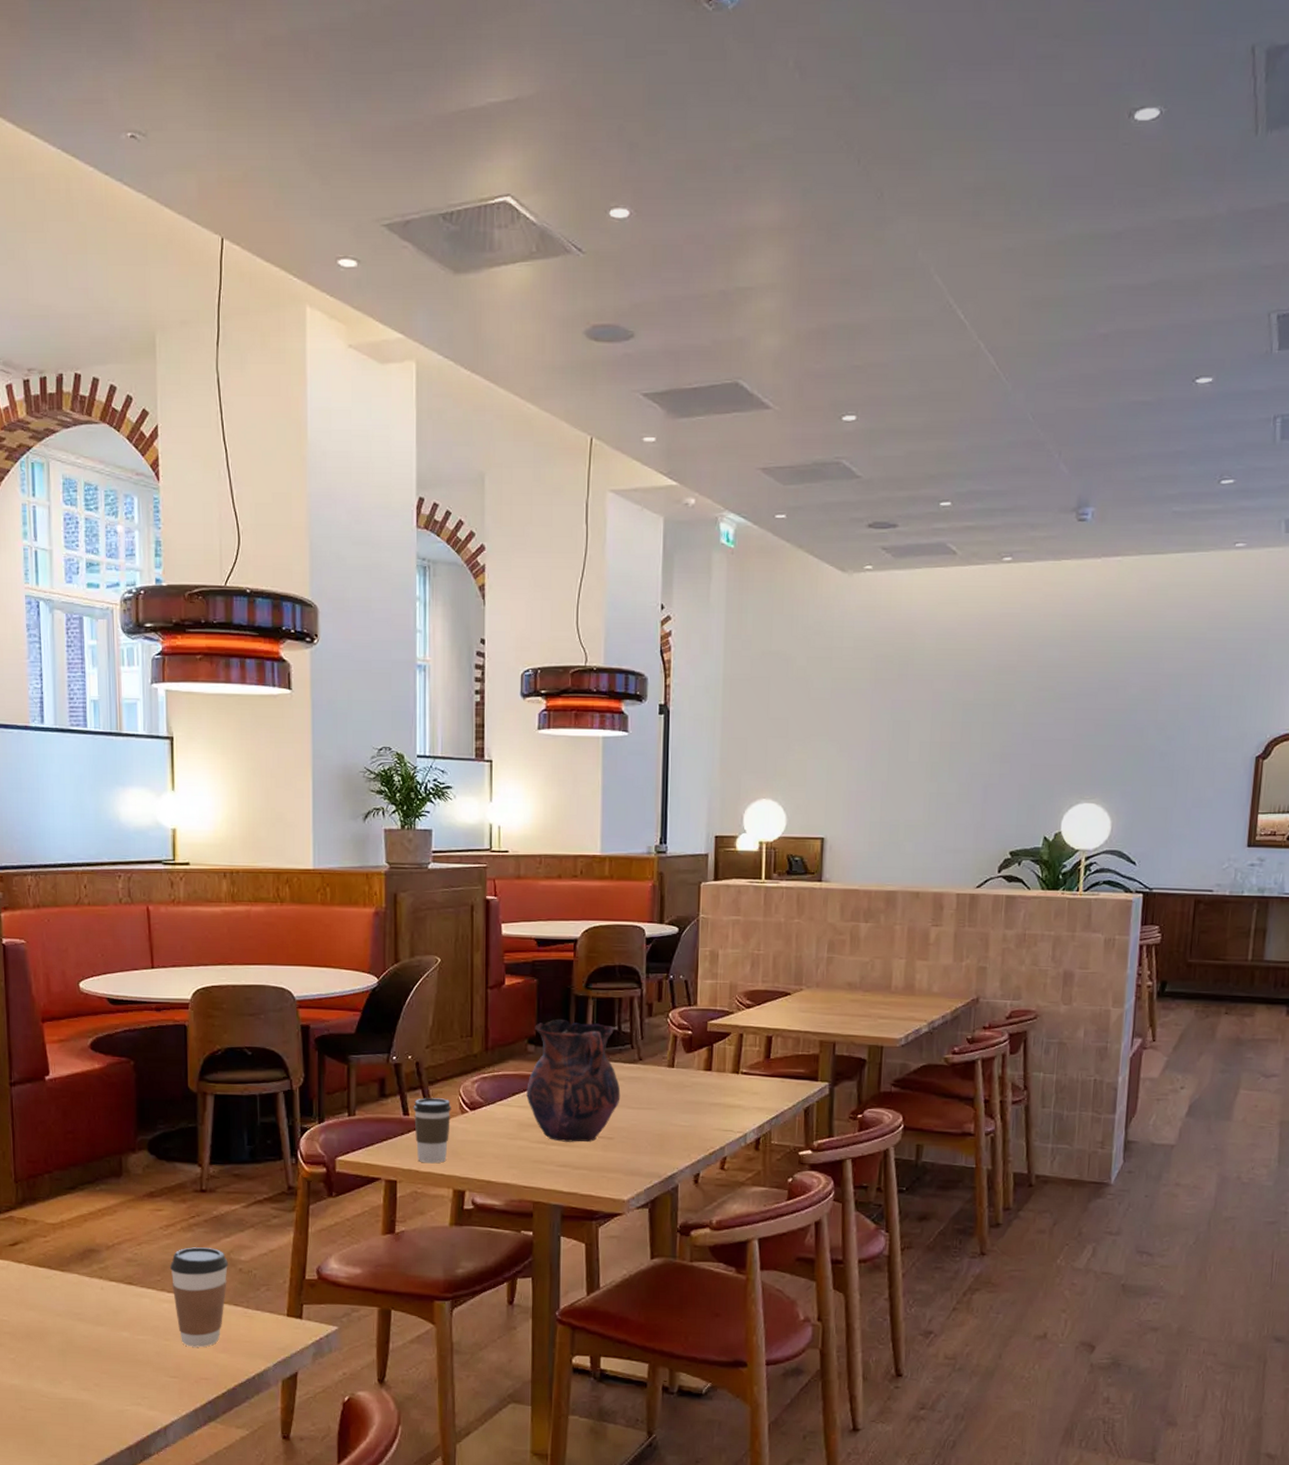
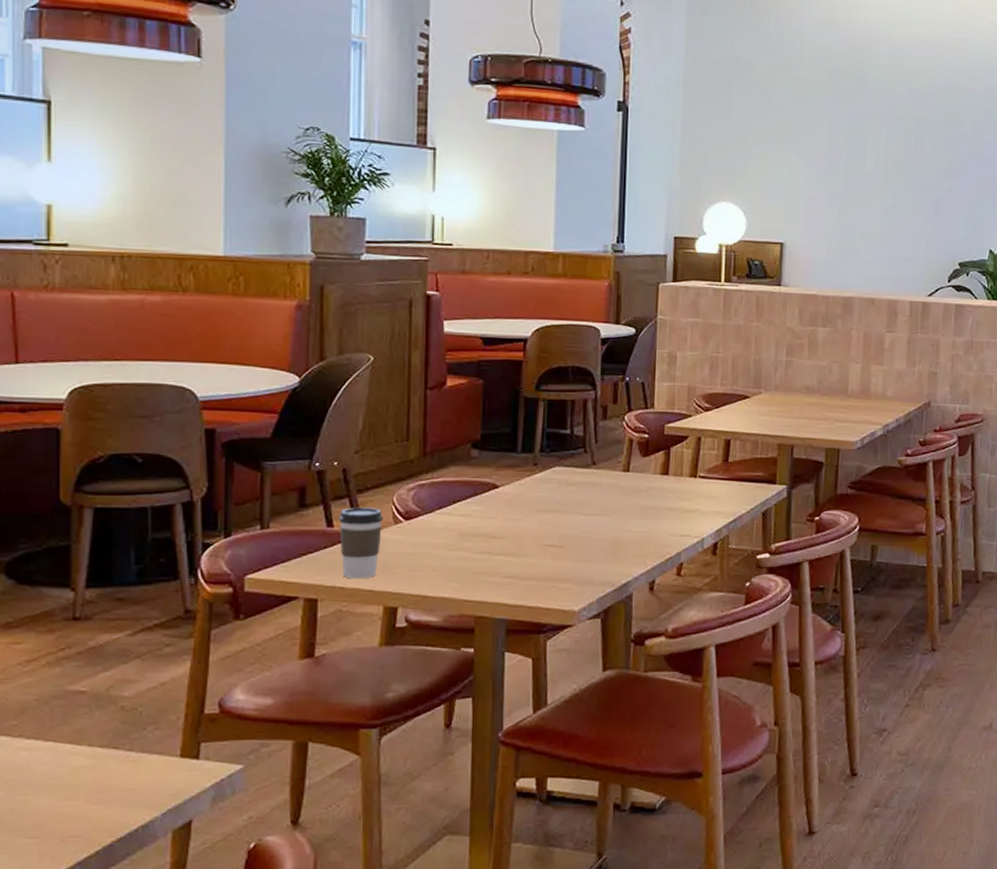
coffee cup: present [170,1247,229,1348] -> none [31,684,108,801]
vase: present [526,1018,621,1142] -> none [469,421,573,552]

